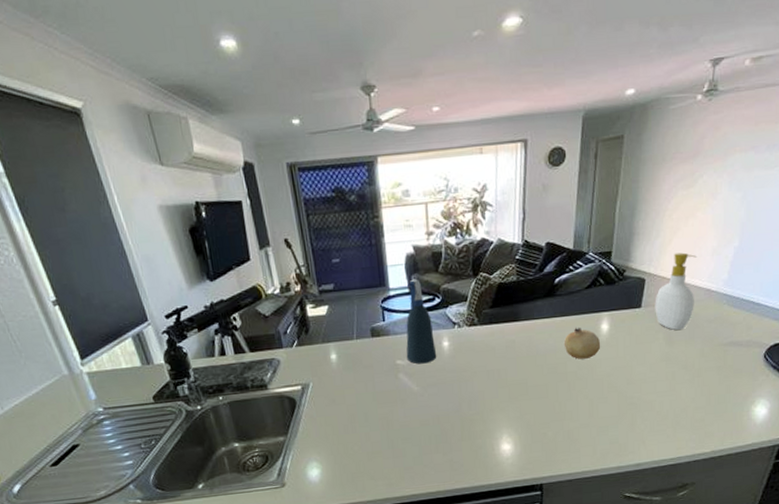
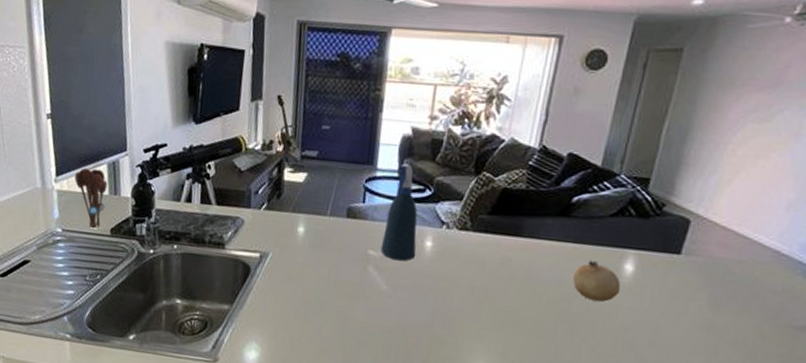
utensil holder: none [101,343,142,401] -> present [74,167,108,229]
soap bottle: present [655,252,696,330] -> none [699,197,765,294]

